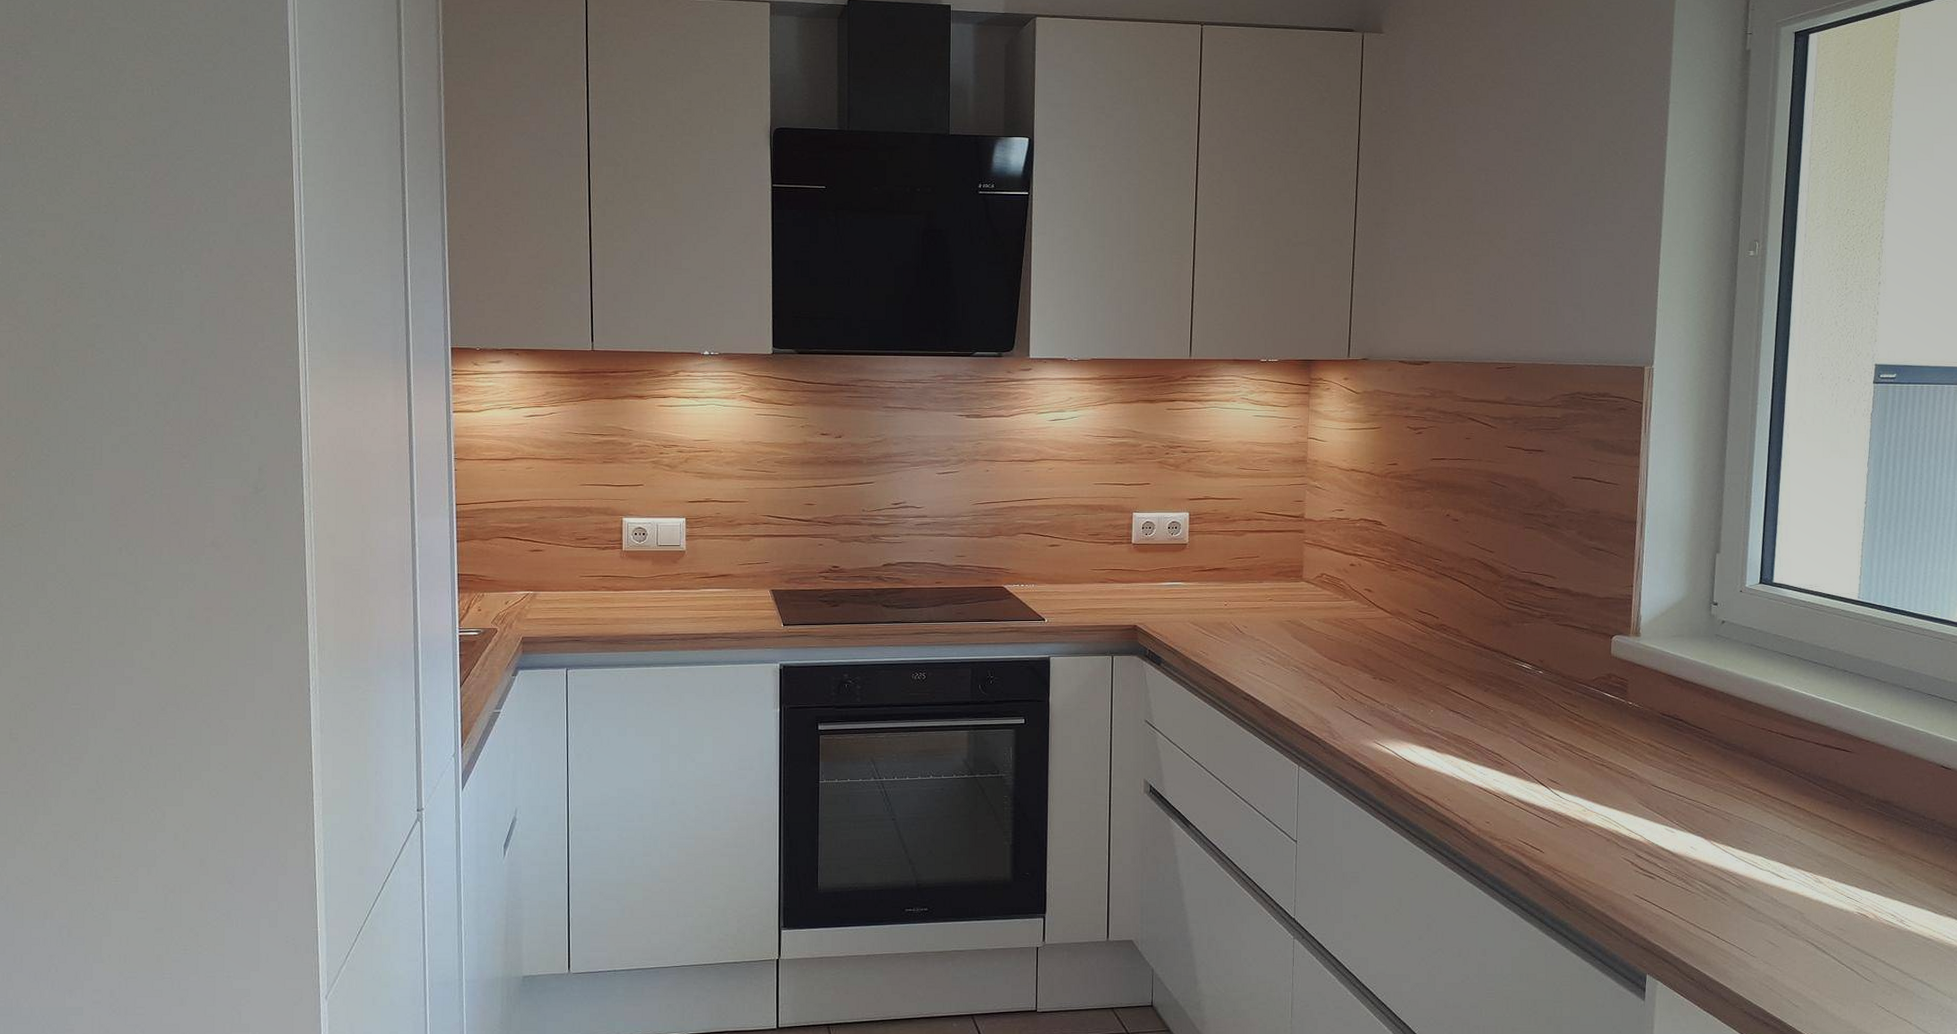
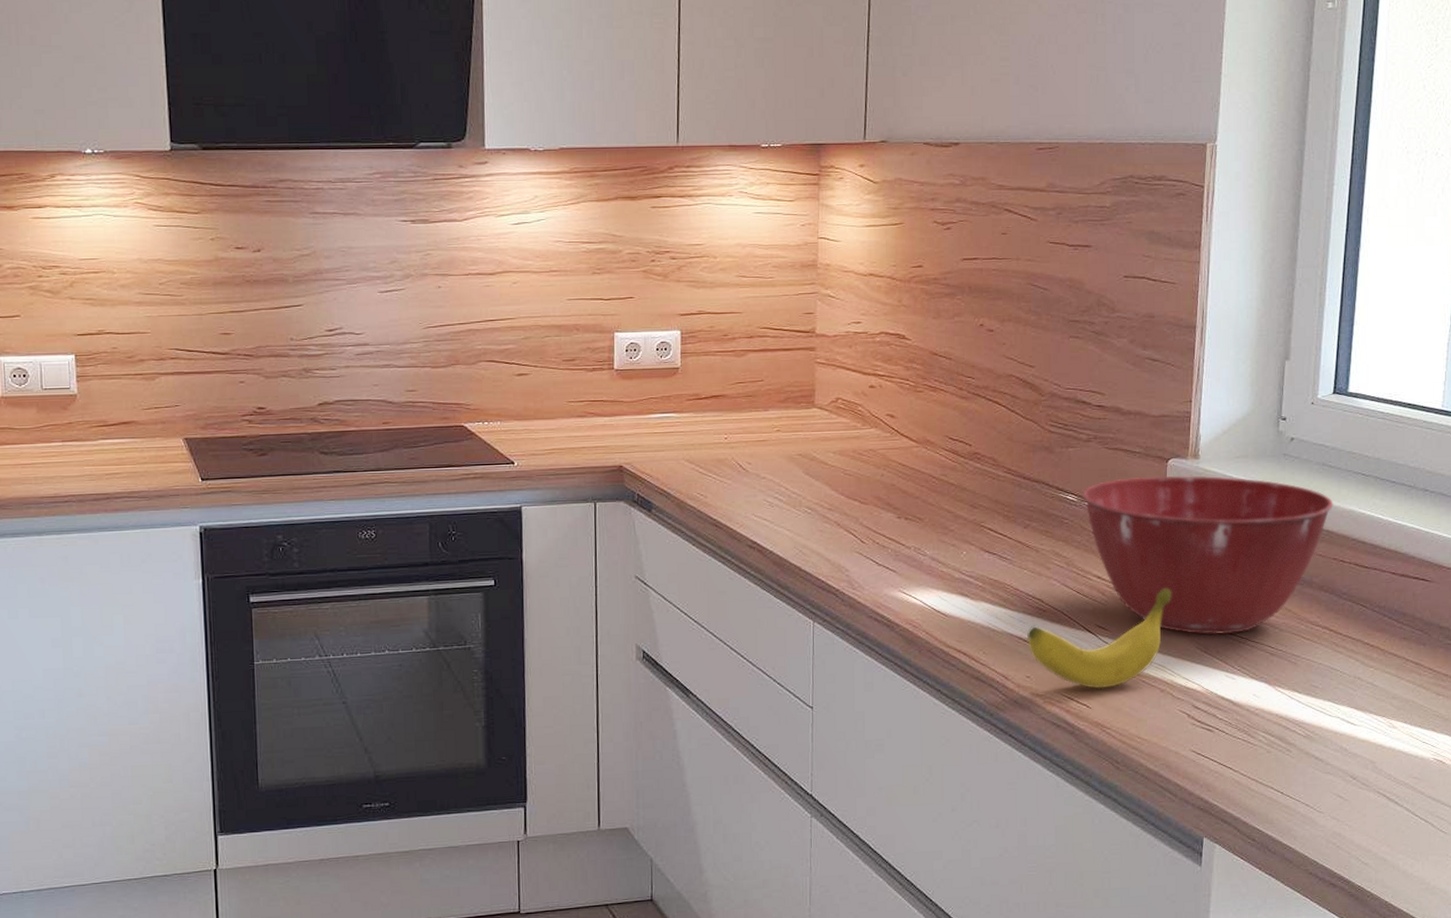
banana: none [1487,749,1617,836] -> present [1027,588,1172,689]
mixing bowl: none [1535,650,1761,792] -> present [1081,475,1334,635]

